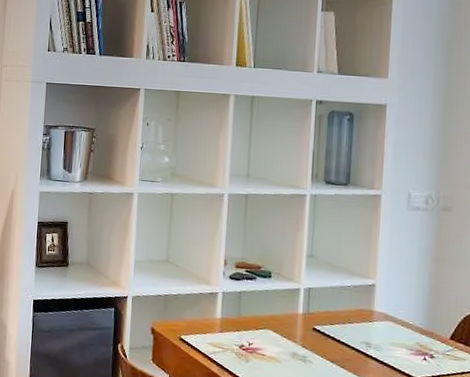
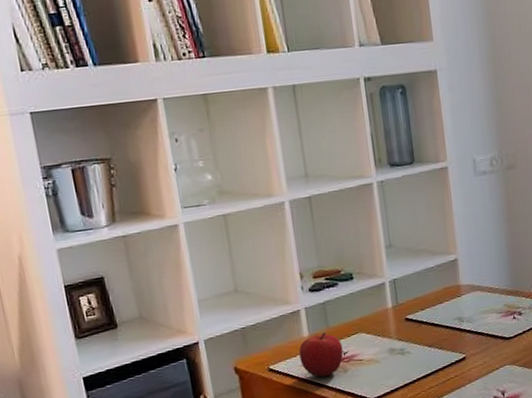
fruit: none [208,319,249,361] -> present [299,332,344,378]

